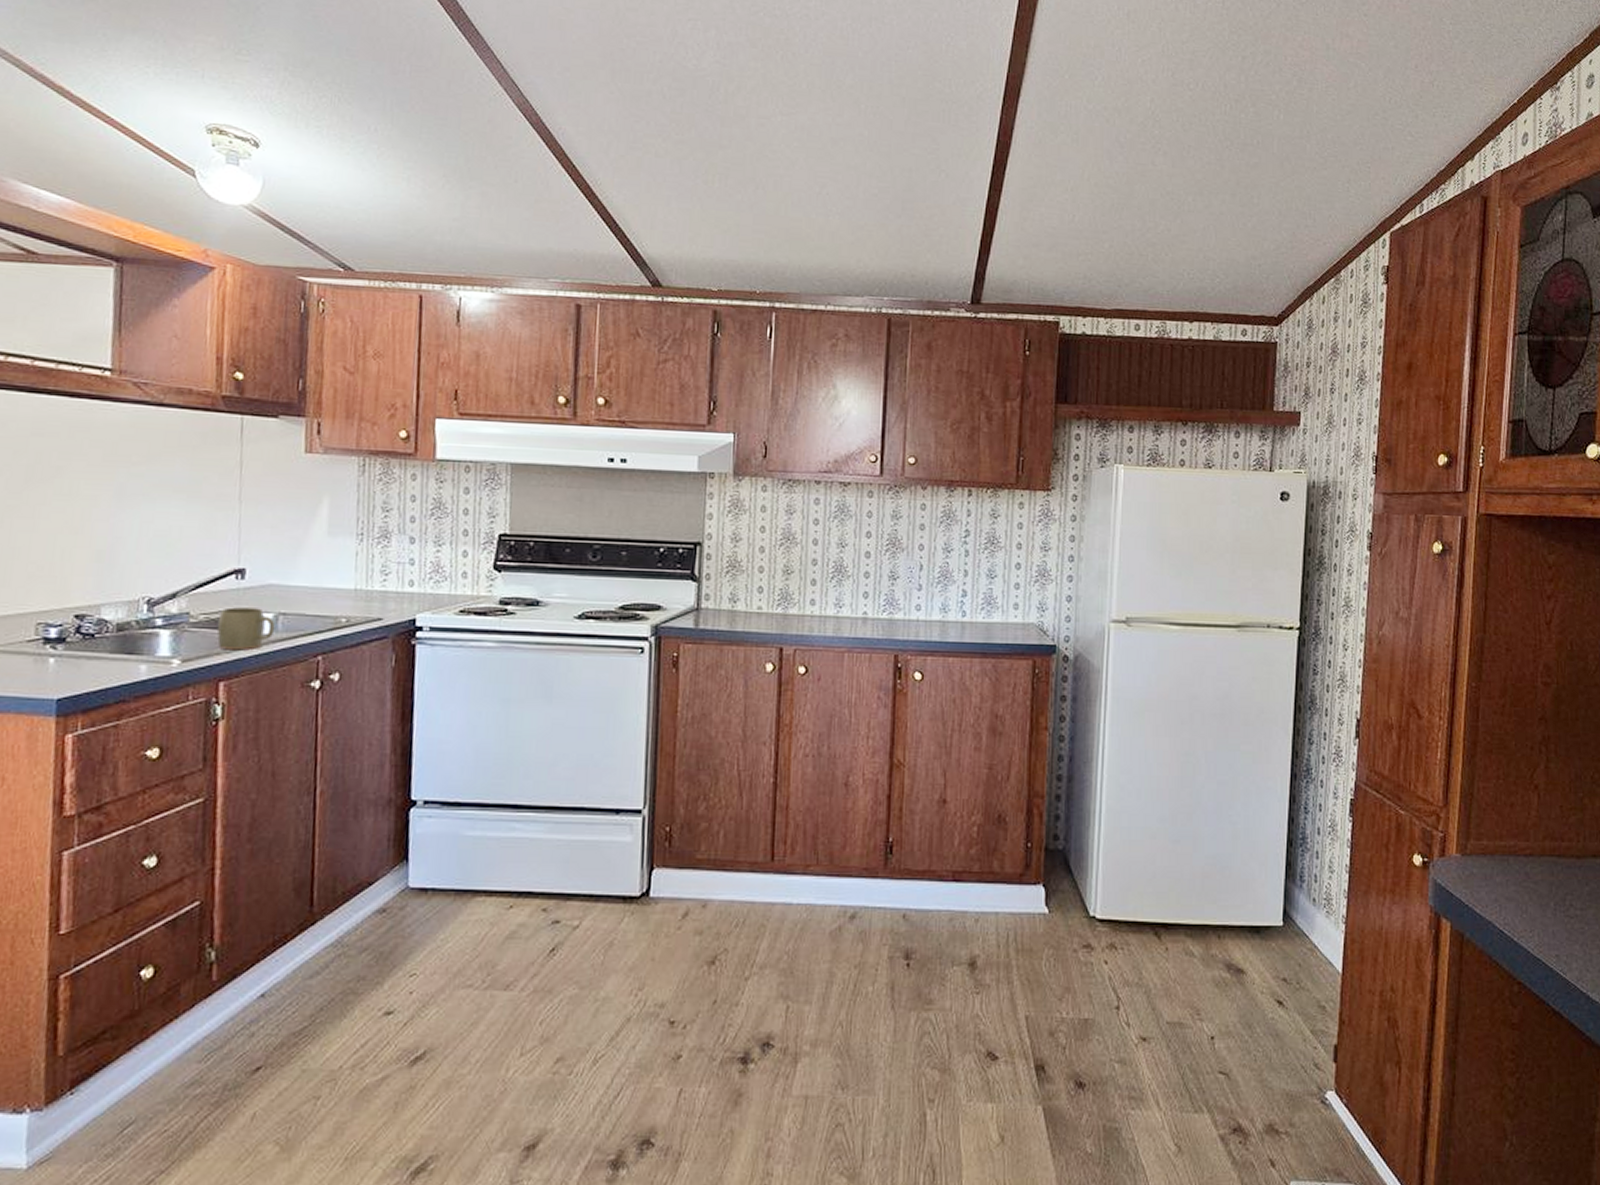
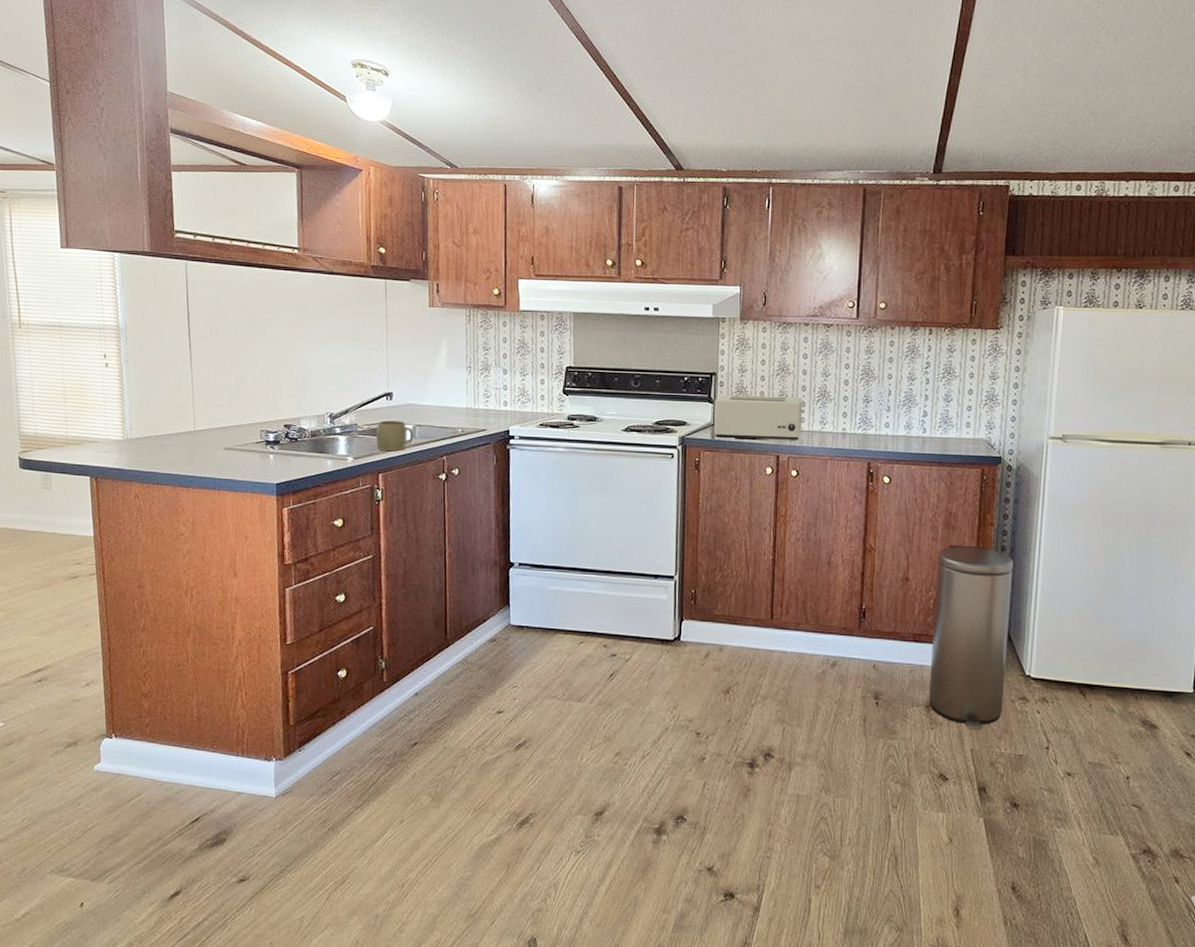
toaster: none [698,570,817,629] -> present [714,394,806,441]
pedal bin: none [973,755,1073,990] -> present [929,544,1014,730]

